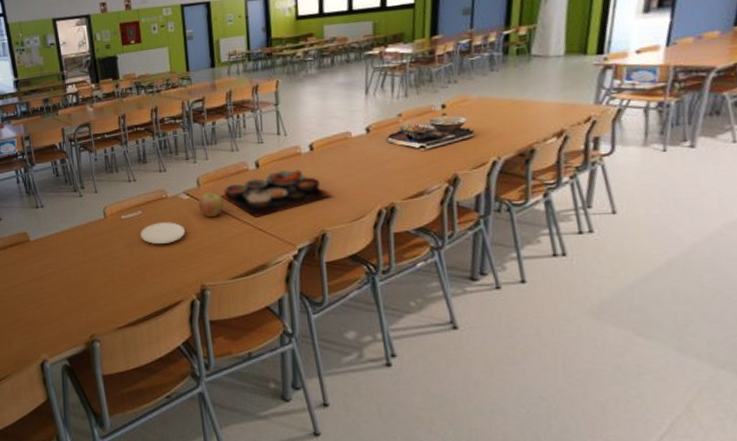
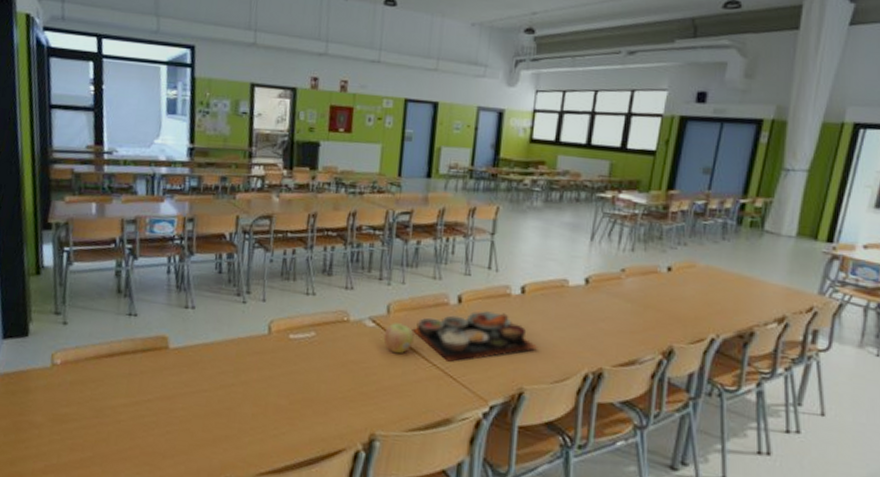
plate: present [140,222,186,245] -> none [308,349,364,378]
food tray: present [386,113,474,150] -> none [604,276,697,314]

